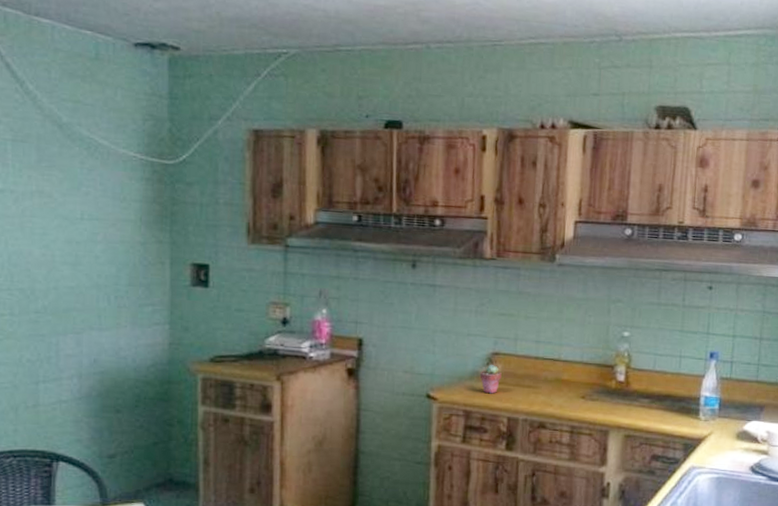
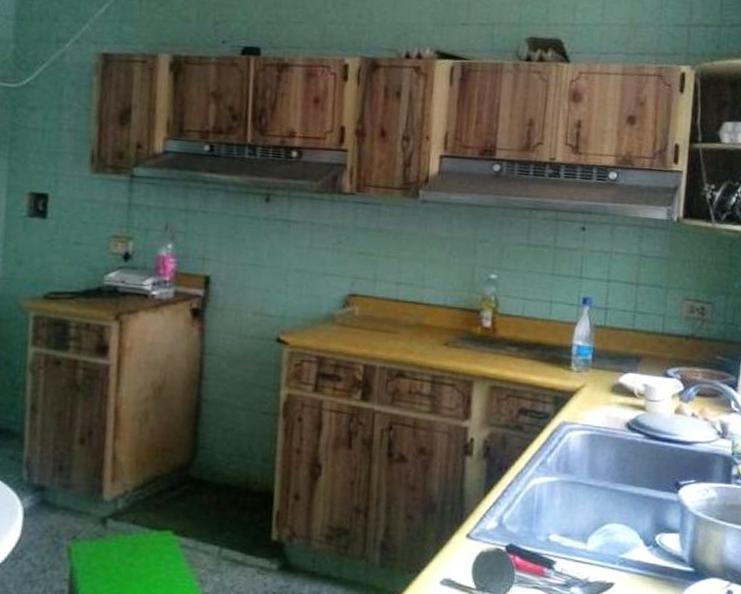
potted succulent: present [479,365,502,394] -> none [334,307,359,339]

